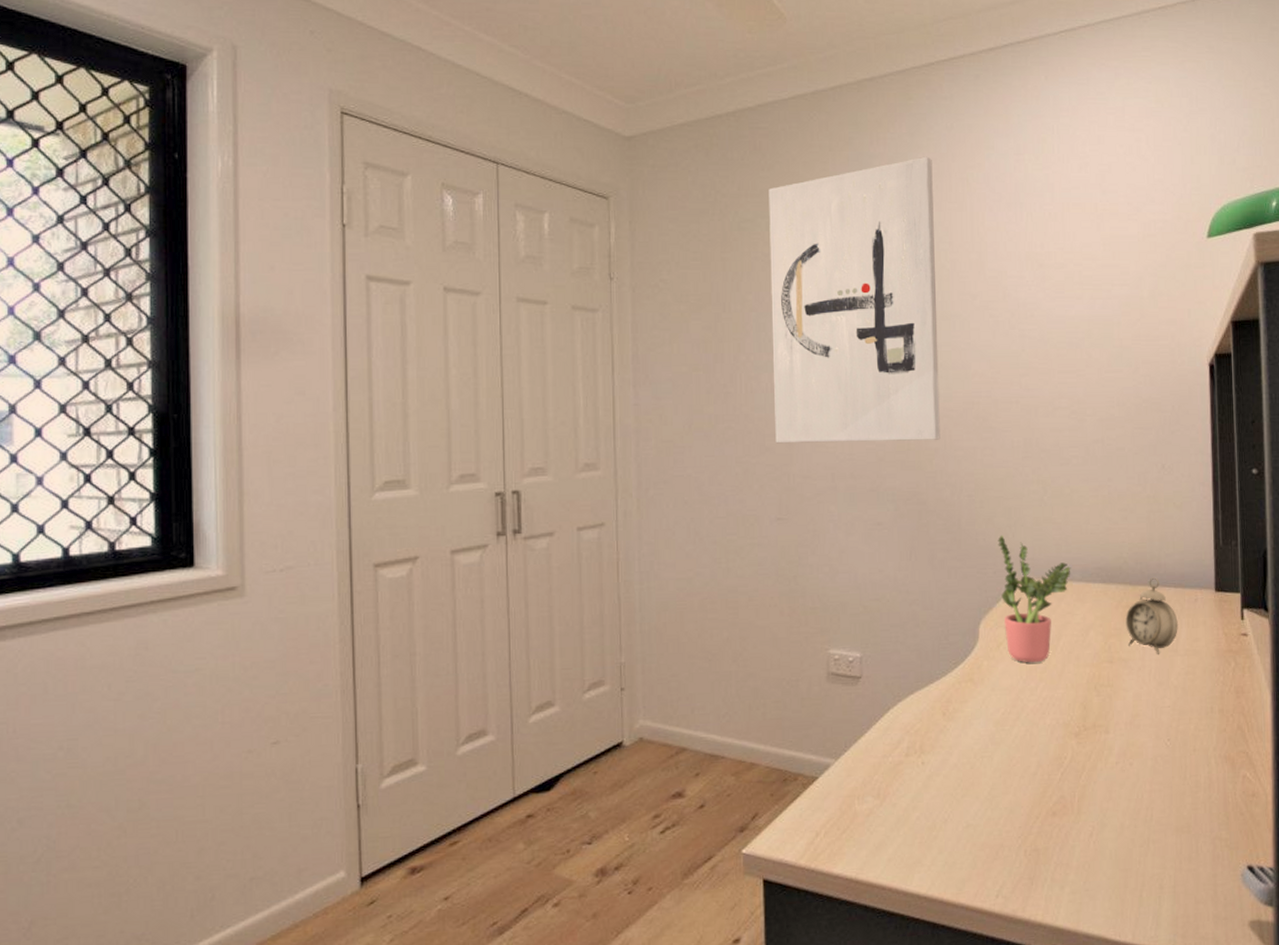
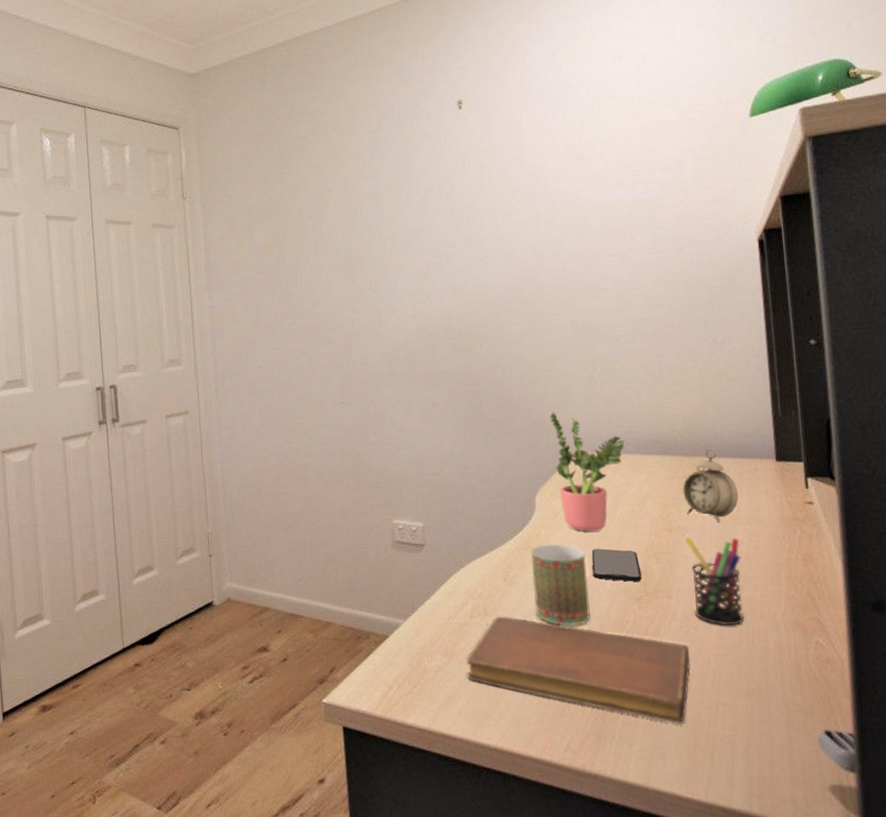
wall art: present [769,156,940,444] -> none [318,65,489,335]
notebook: none [899,754,1125,865] -> present [466,616,691,725]
mug: none [971,676,1029,763] -> present [530,544,590,626]
smartphone: none [1033,681,1081,716] -> present [591,549,642,582]
pen holder: none [1125,668,1178,761] -> present [684,536,744,626]

